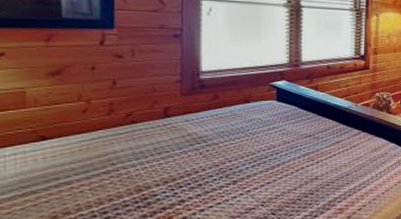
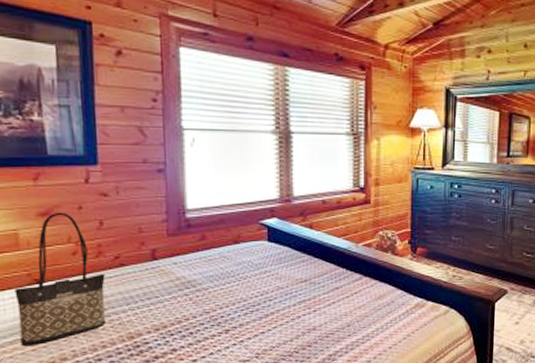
tote bag: none [17,71,115,202] -> present [14,212,105,347]

